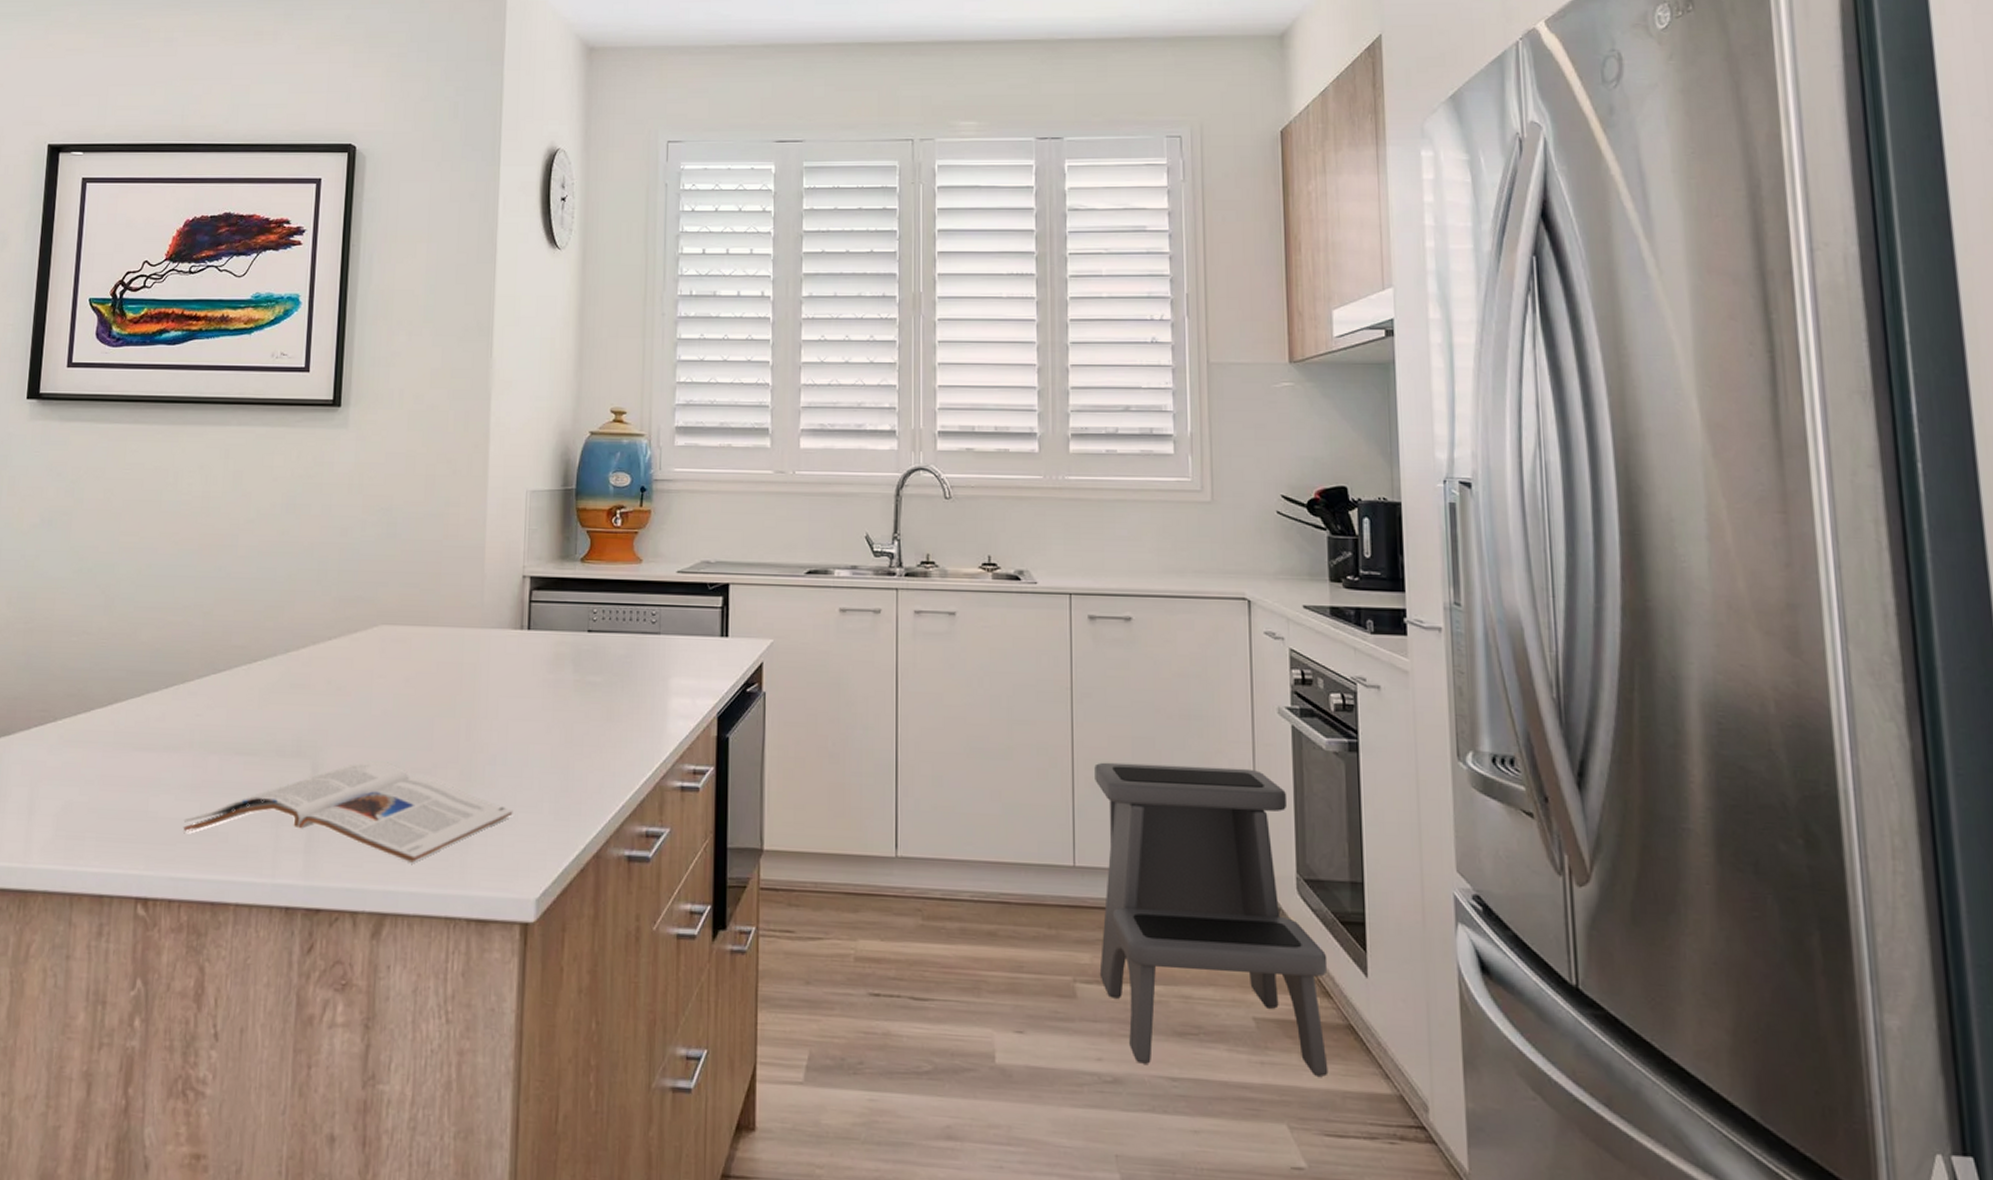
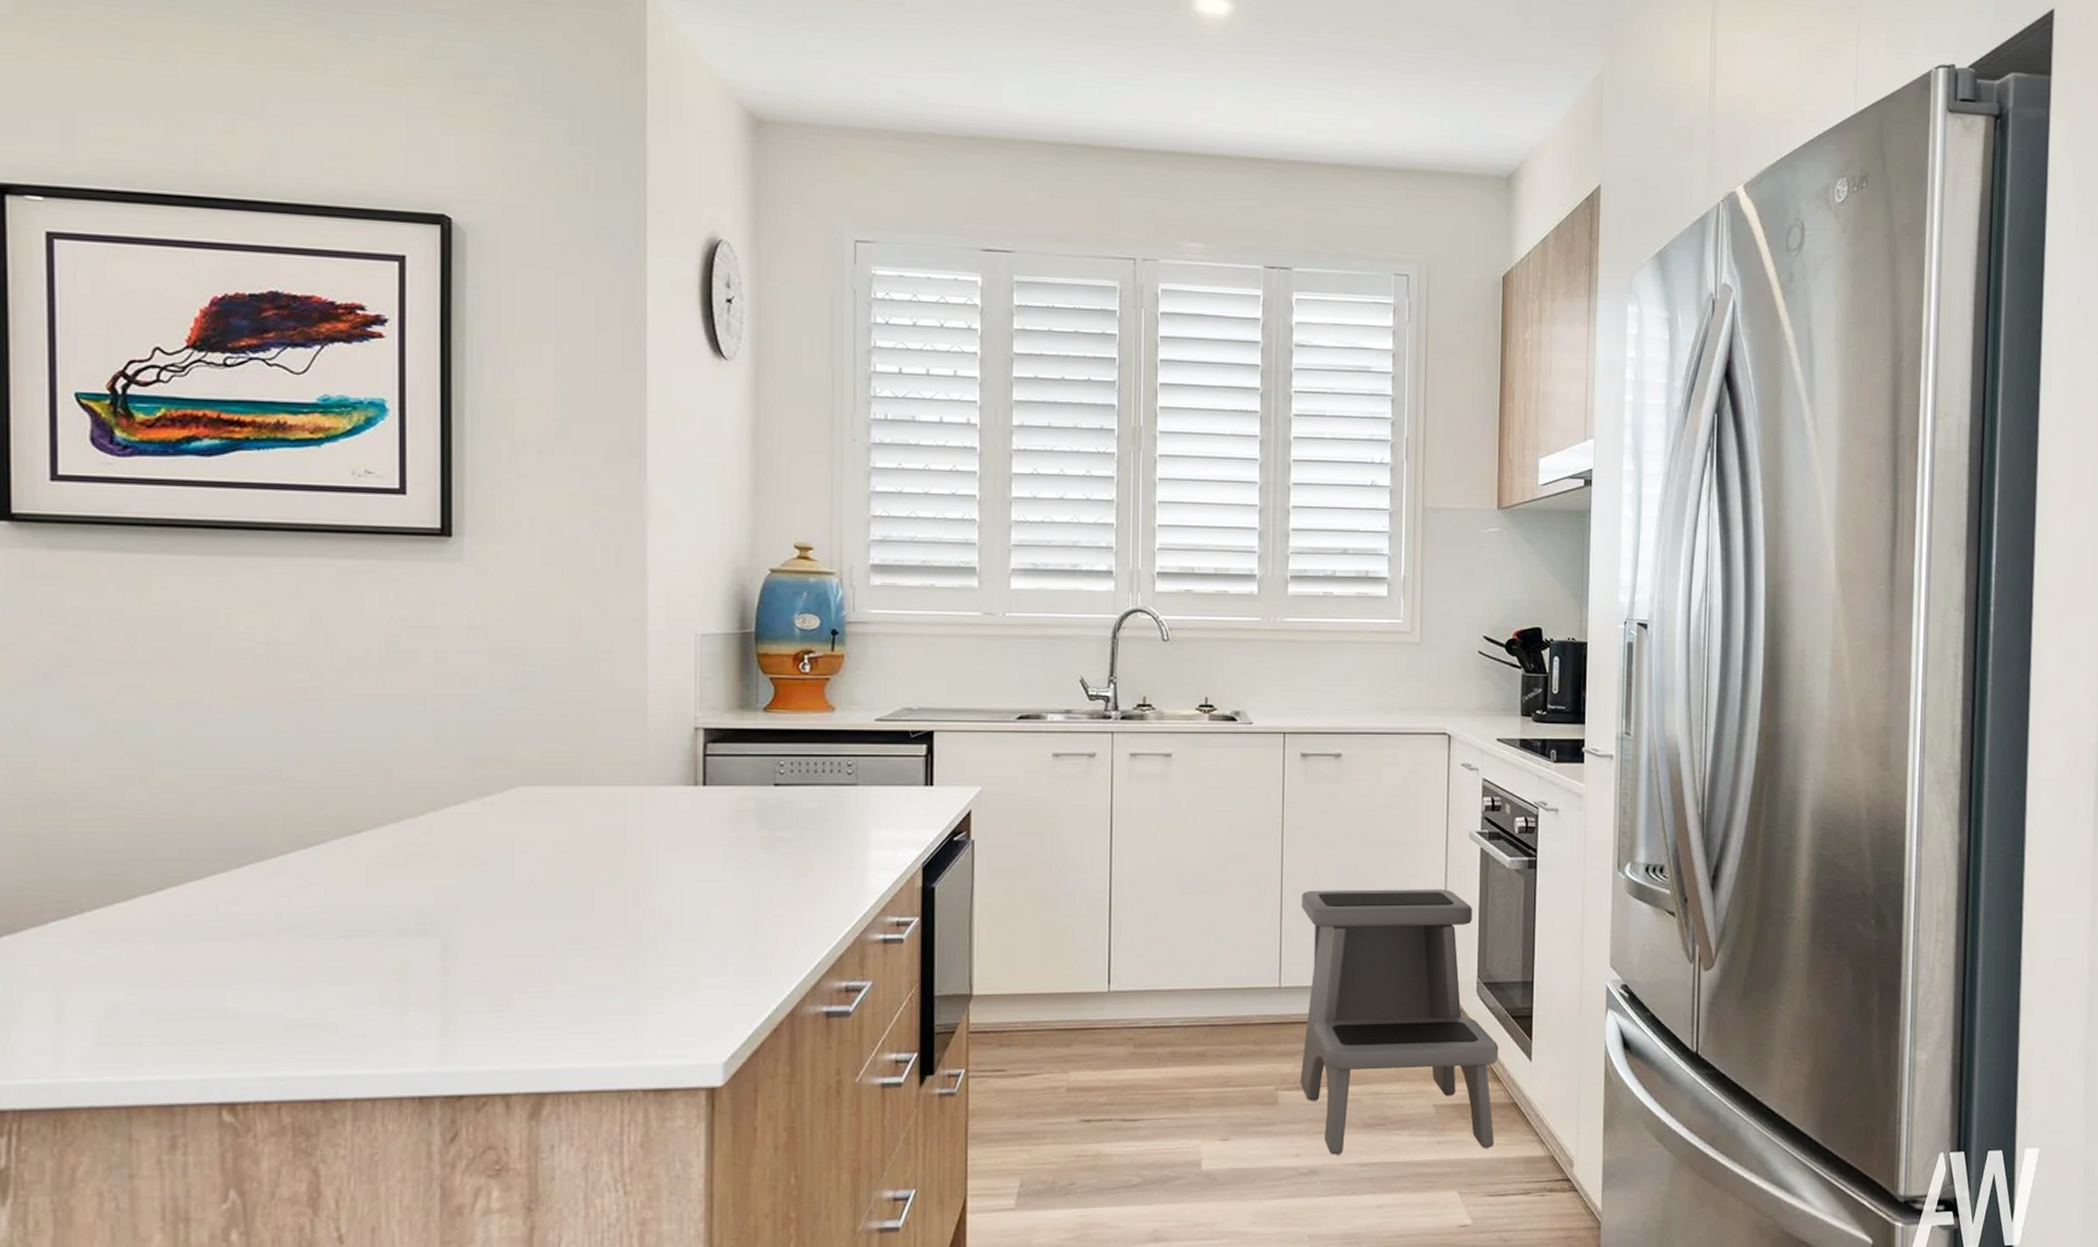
magazine: present [183,761,513,863] -> none [276,934,693,1038]

